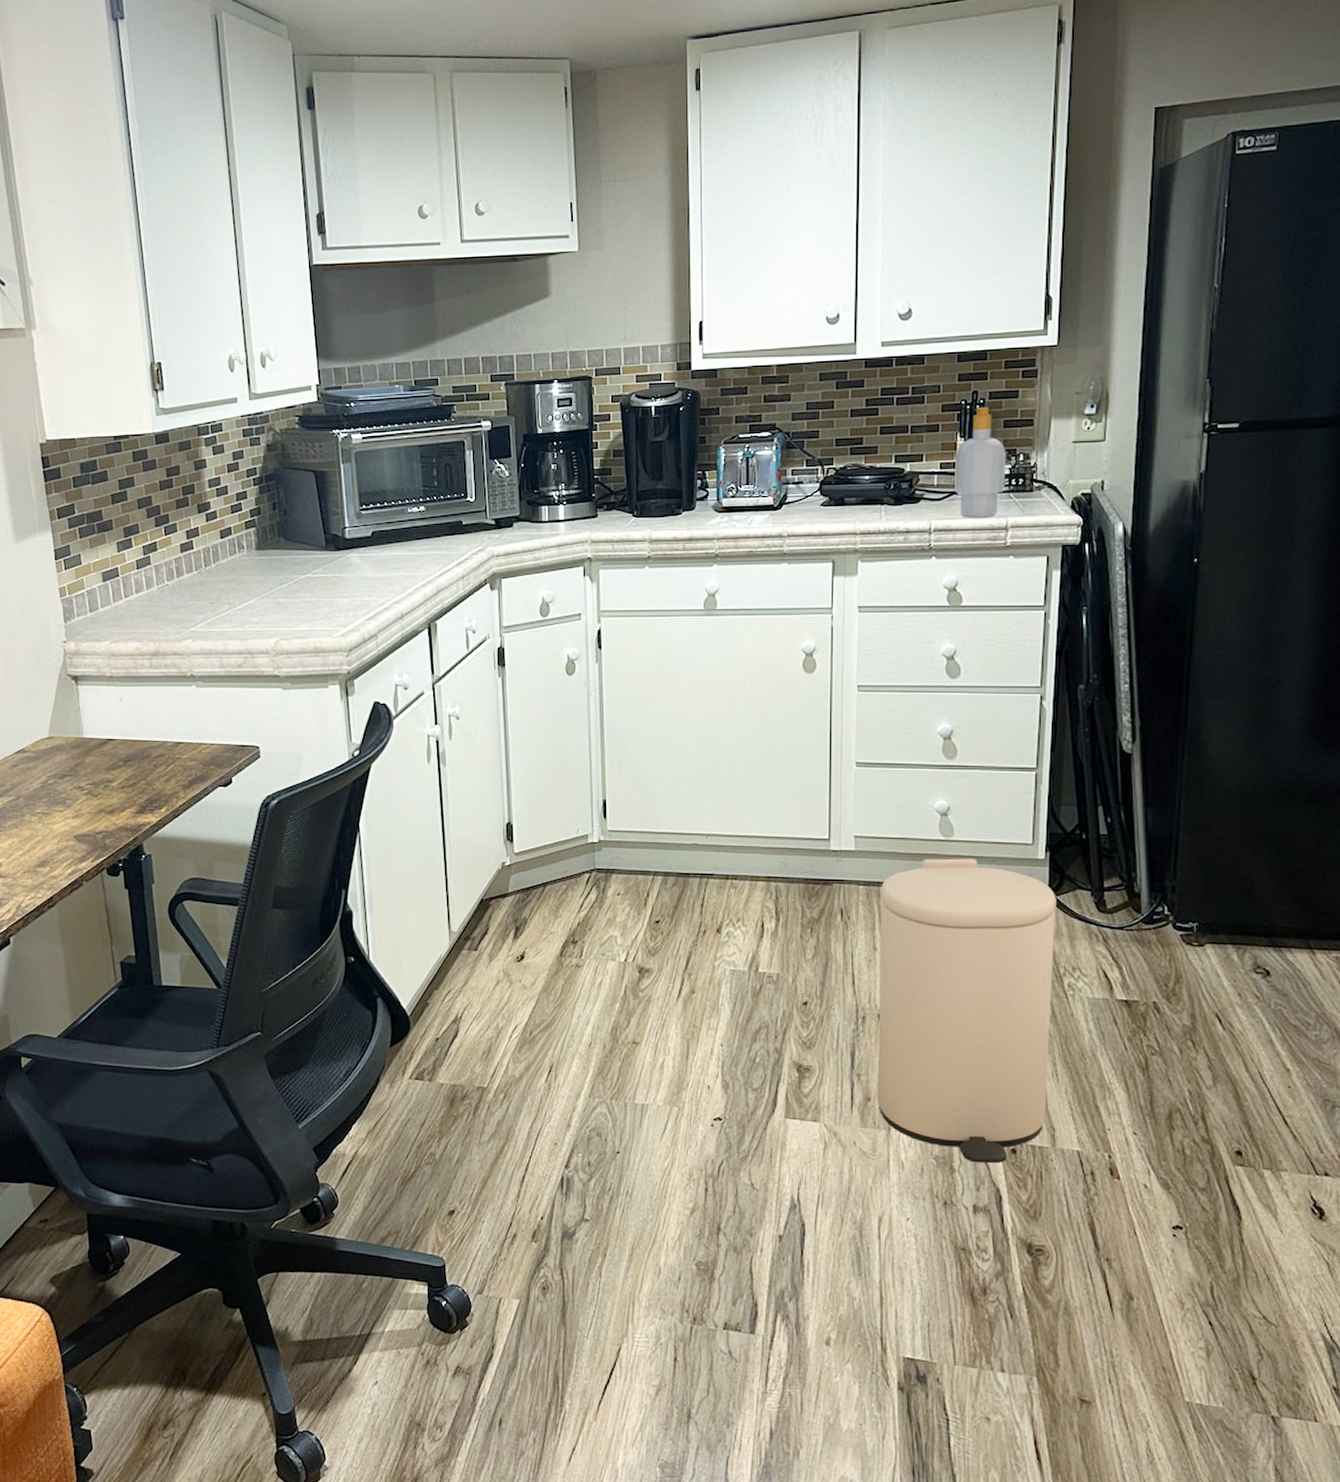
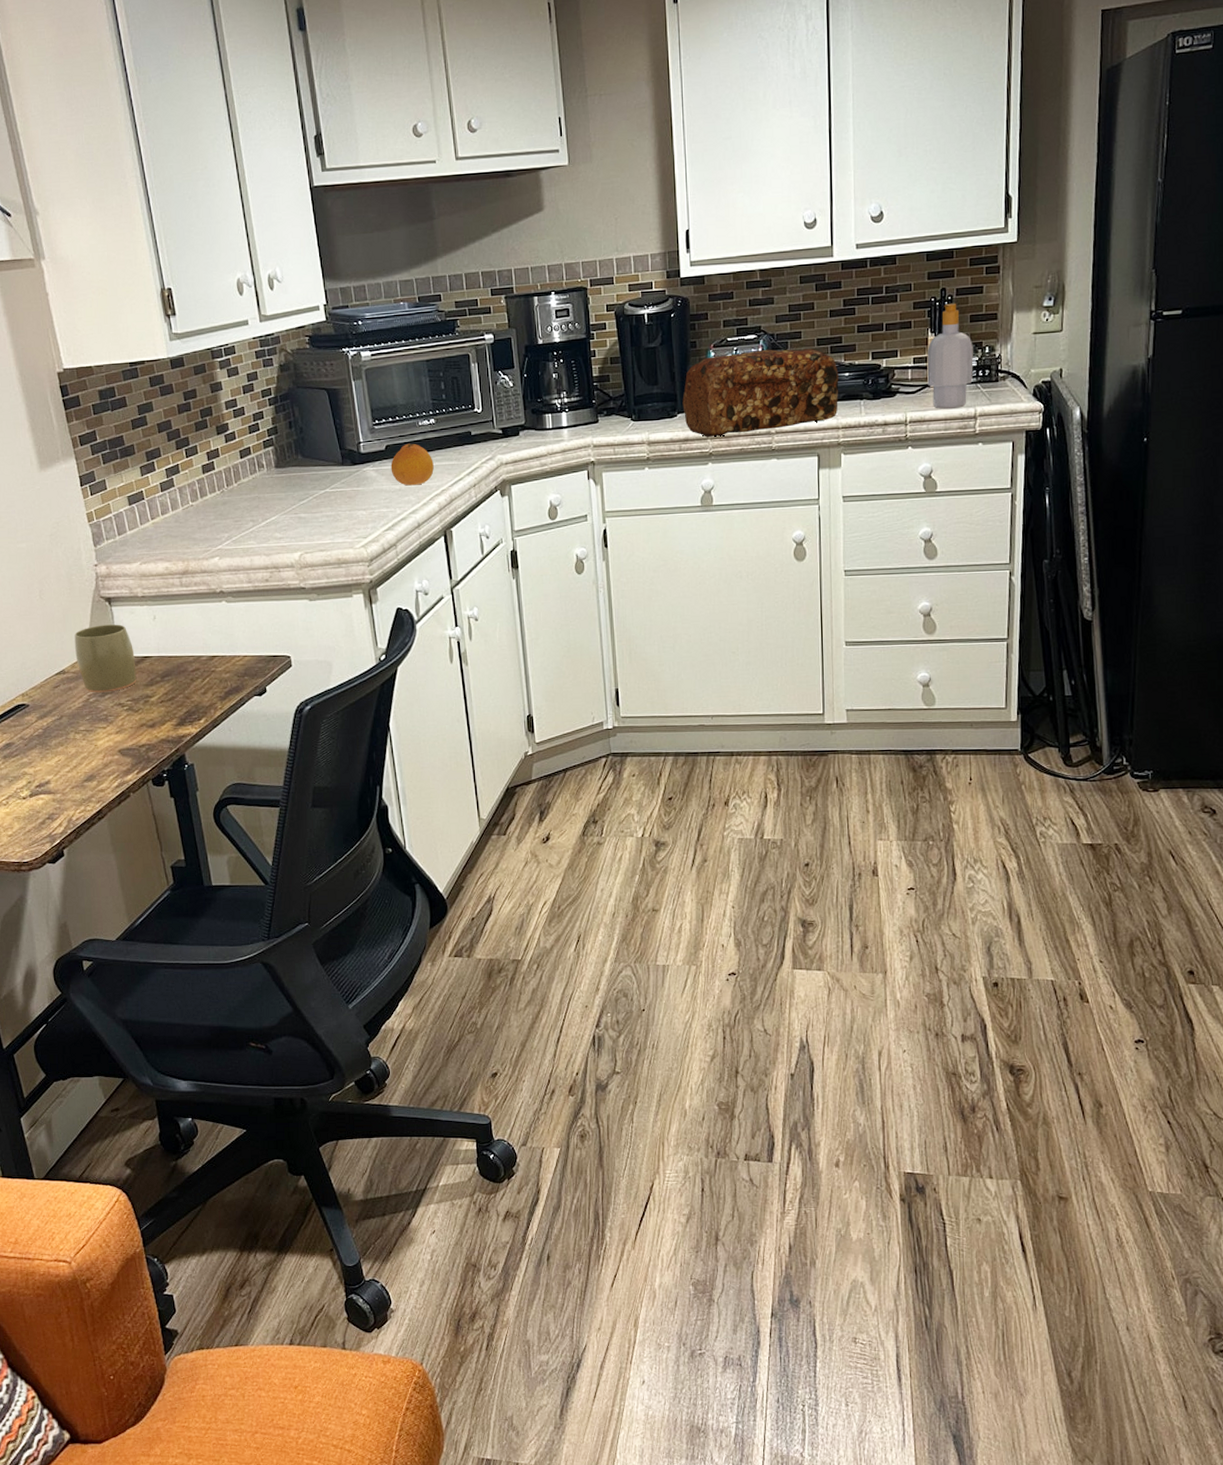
mug: none [37,704,99,775] -> present [74,624,137,693]
fruit: none [376,530,421,574] -> present [391,443,434,486]
bread loaf: none [688,447,858,537] -> present [682,349,839,437]
pedal bin: present [877,858,1057,1164] -> none [871,724,1028,997]

